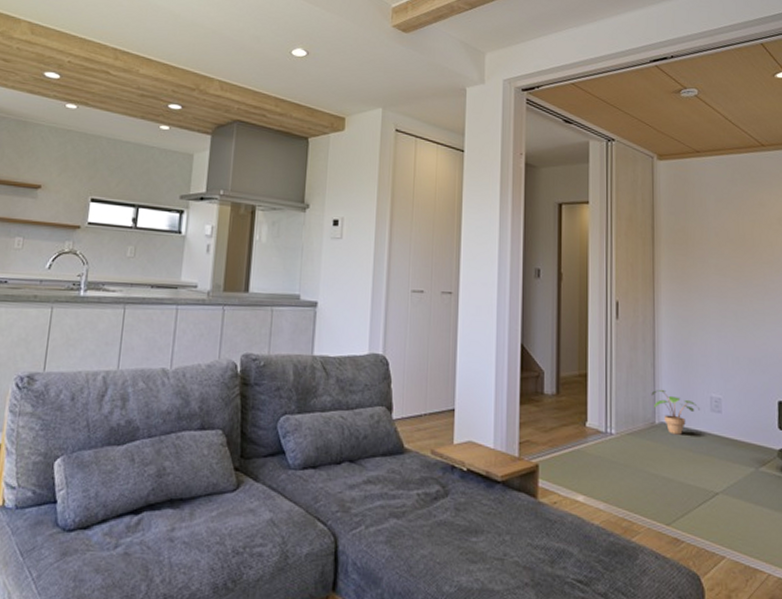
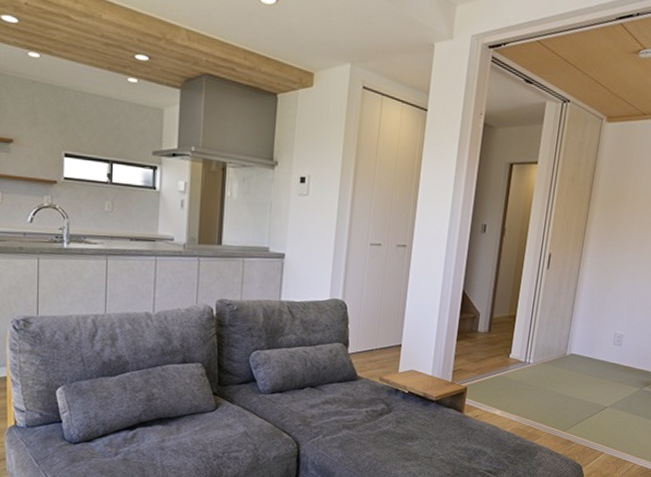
potted plant: present [651,389,700,435] -> none [567,327,604,363]

